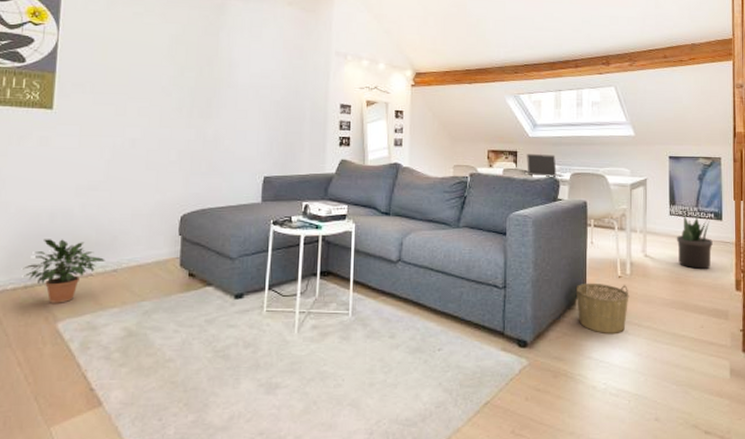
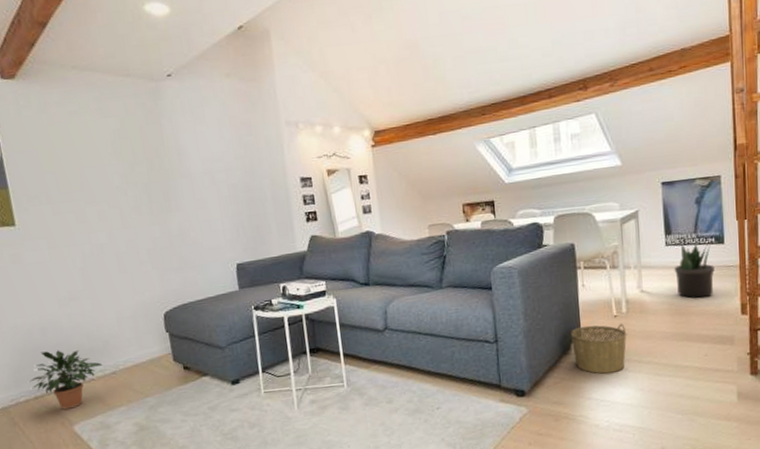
laptop: present [527,154,564,177] -> none [505,199,547,224]

